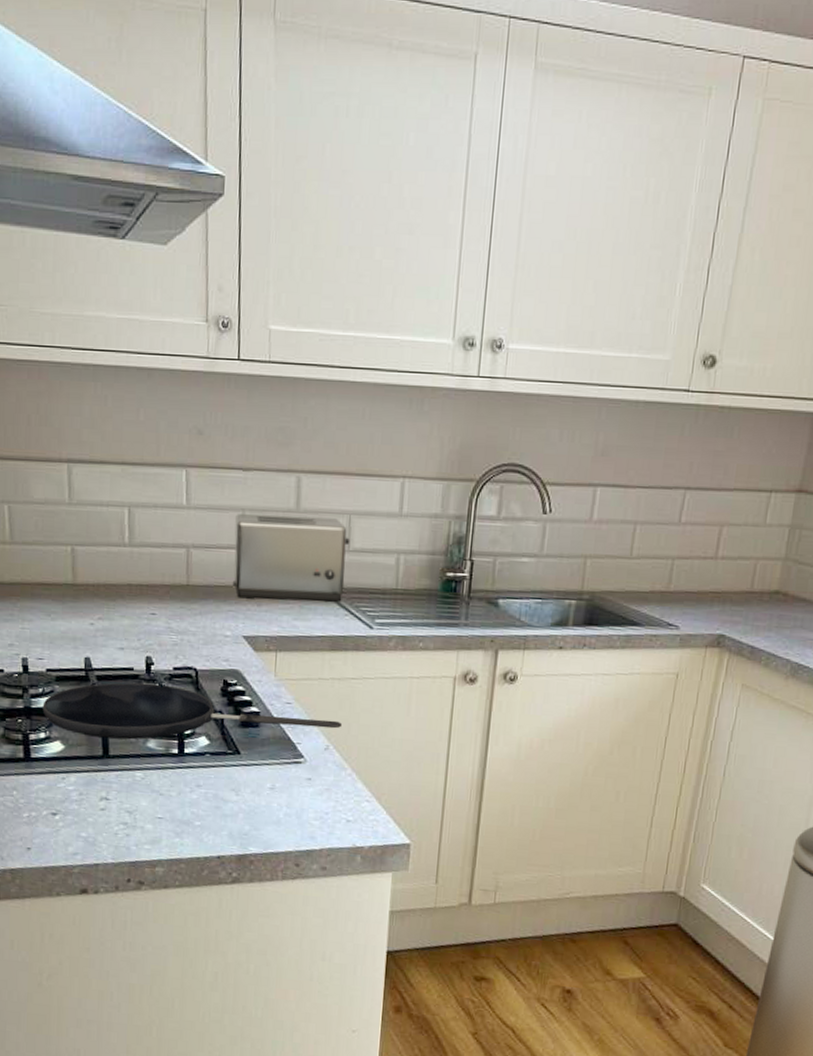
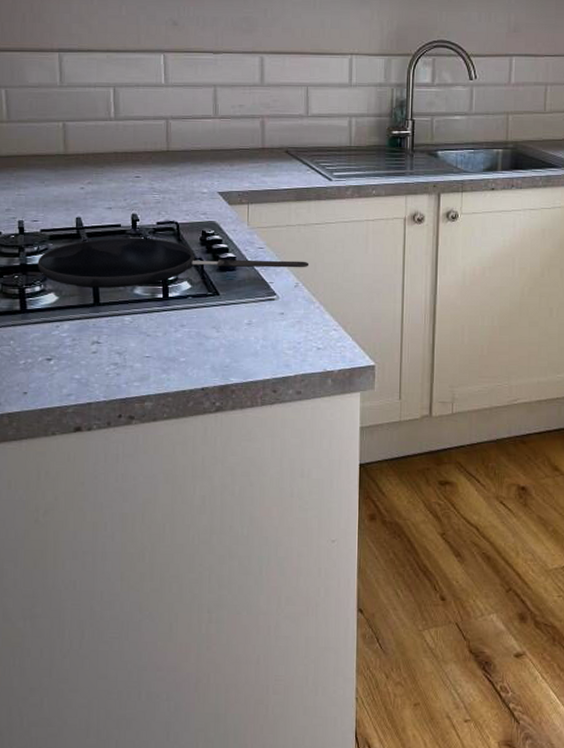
toaster: present [233,513,351,603] -> none [207,88,309,161]

